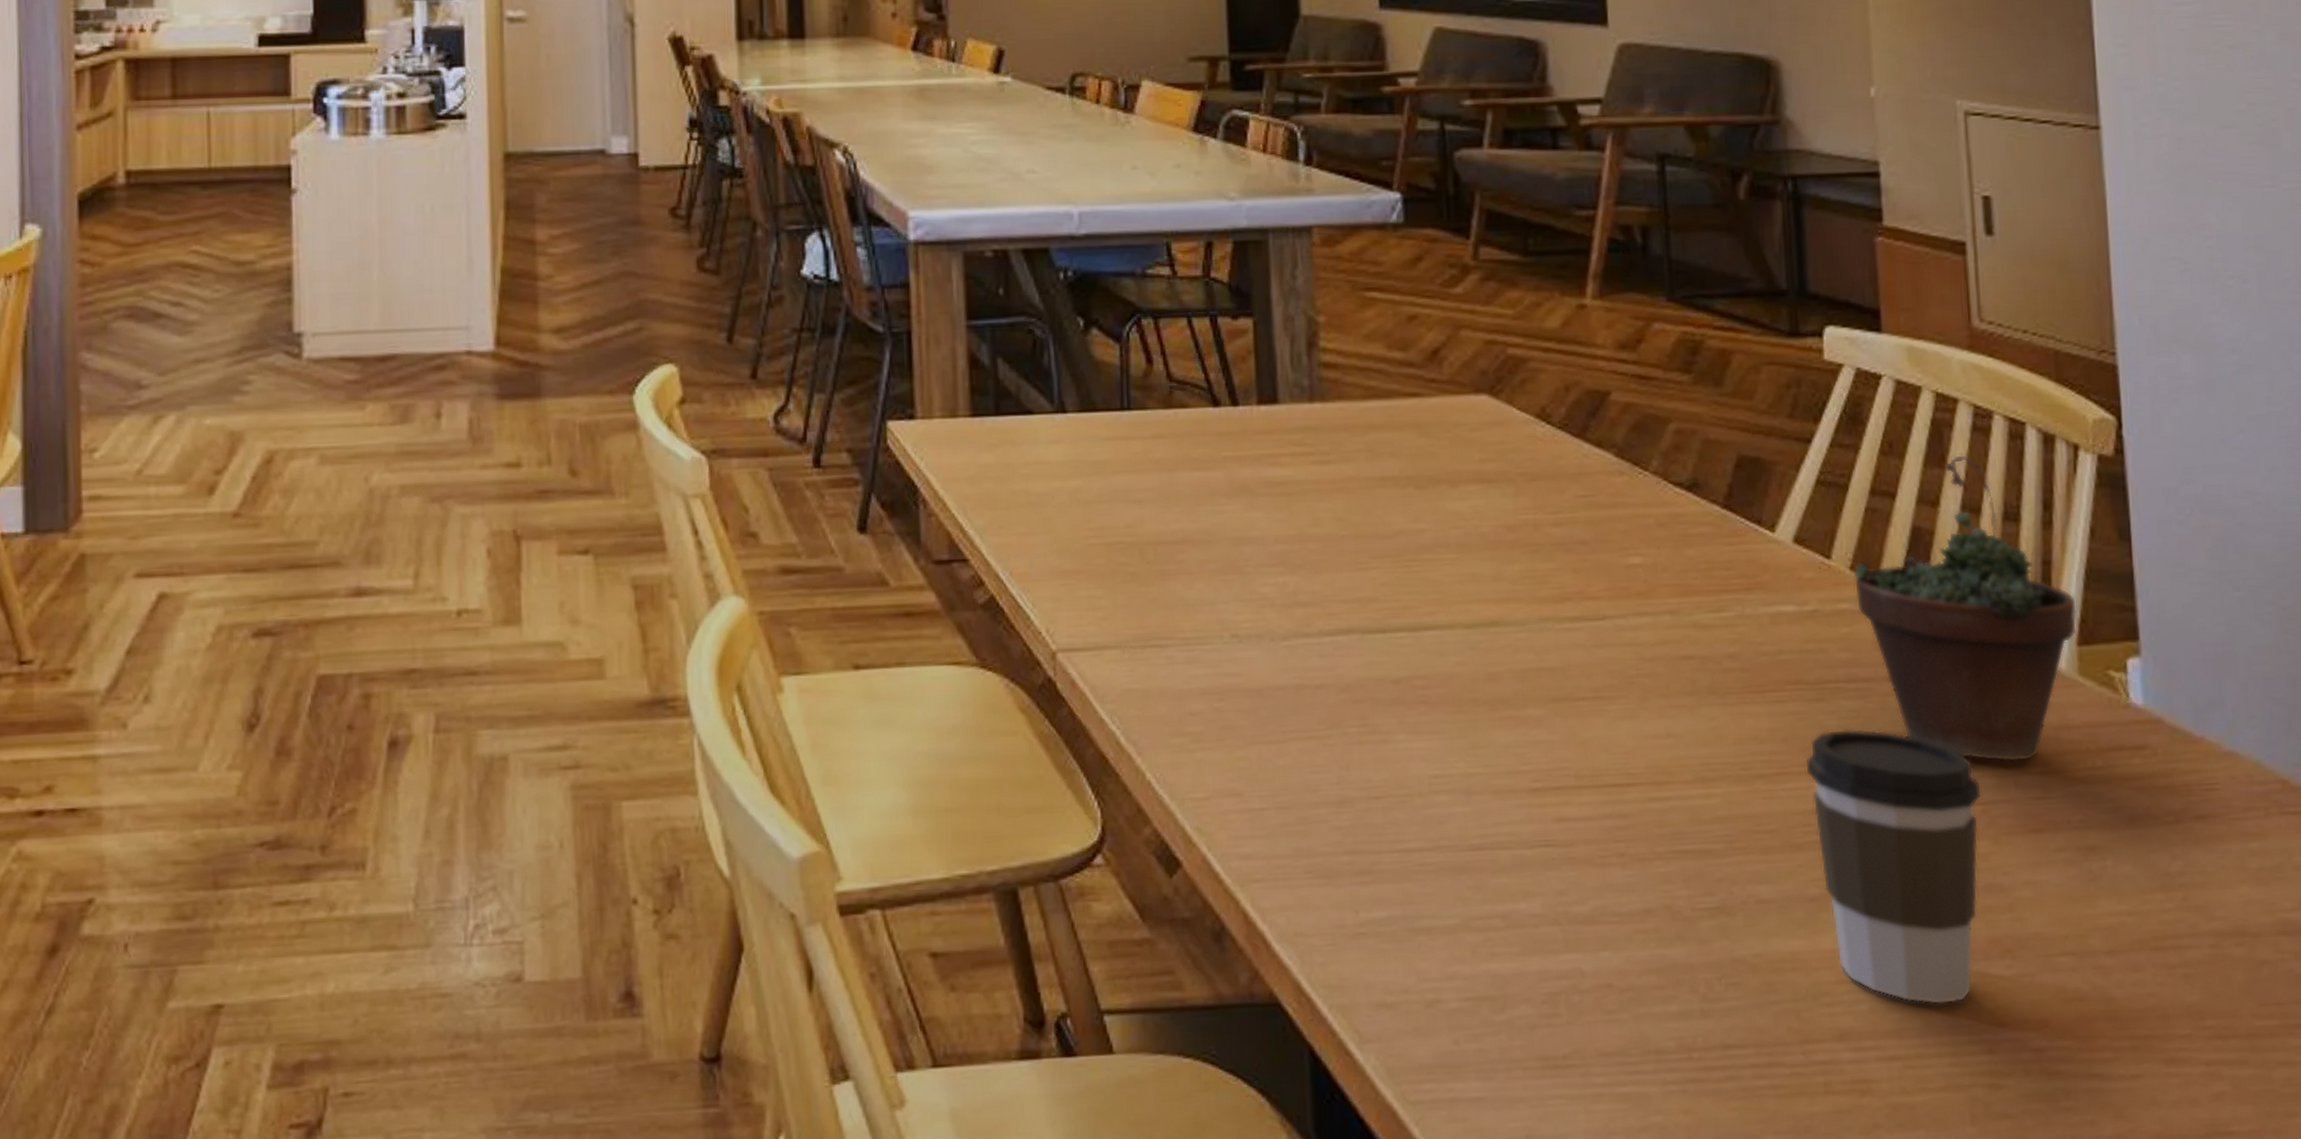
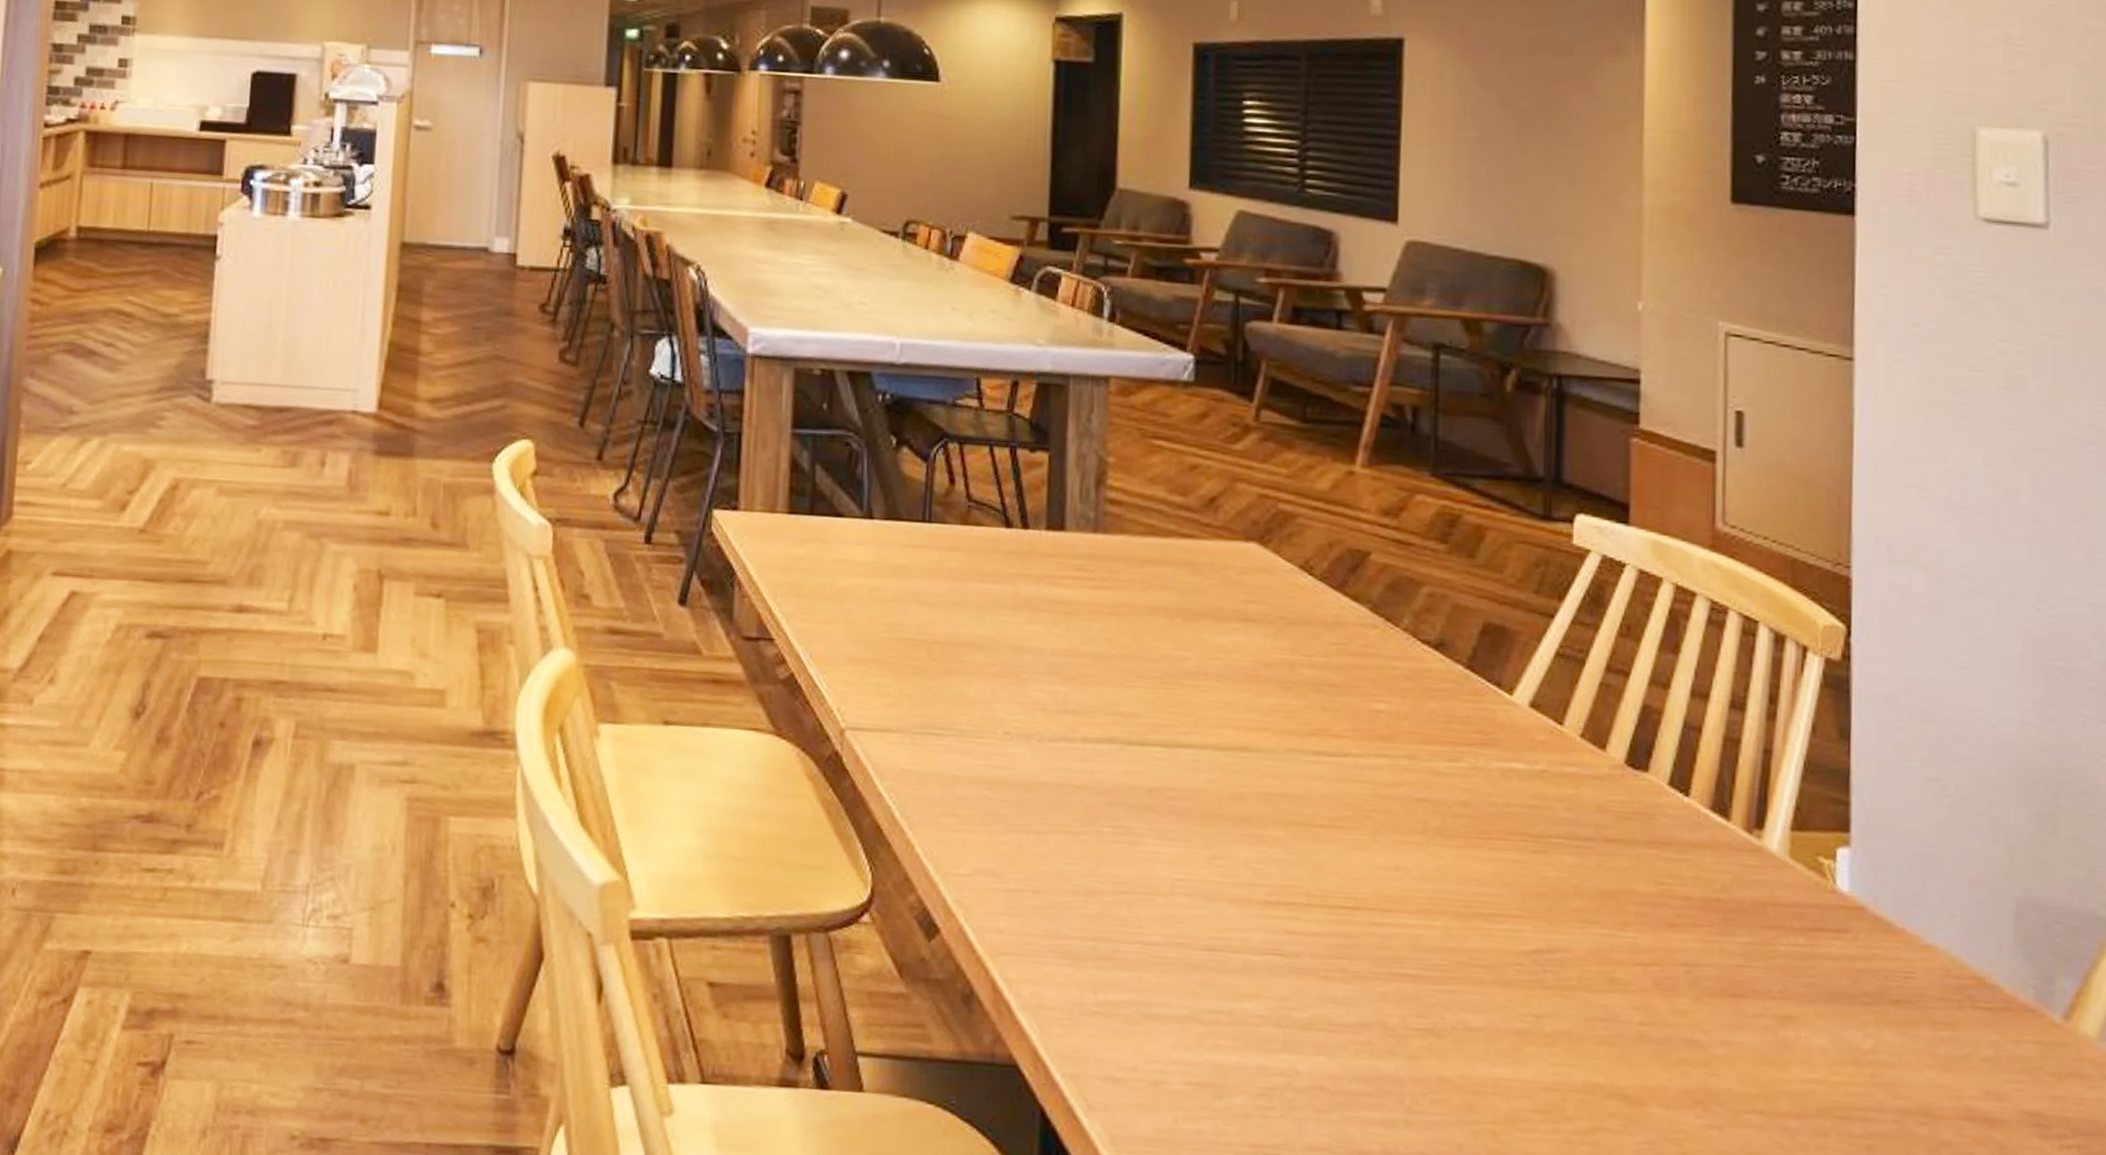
coffee cup: present [1805,728,1982,1005] -> none [1522,881,1688,1144]
succulent plant: present [1853,455,2077,762] -> none [1583,644,1794,930]

